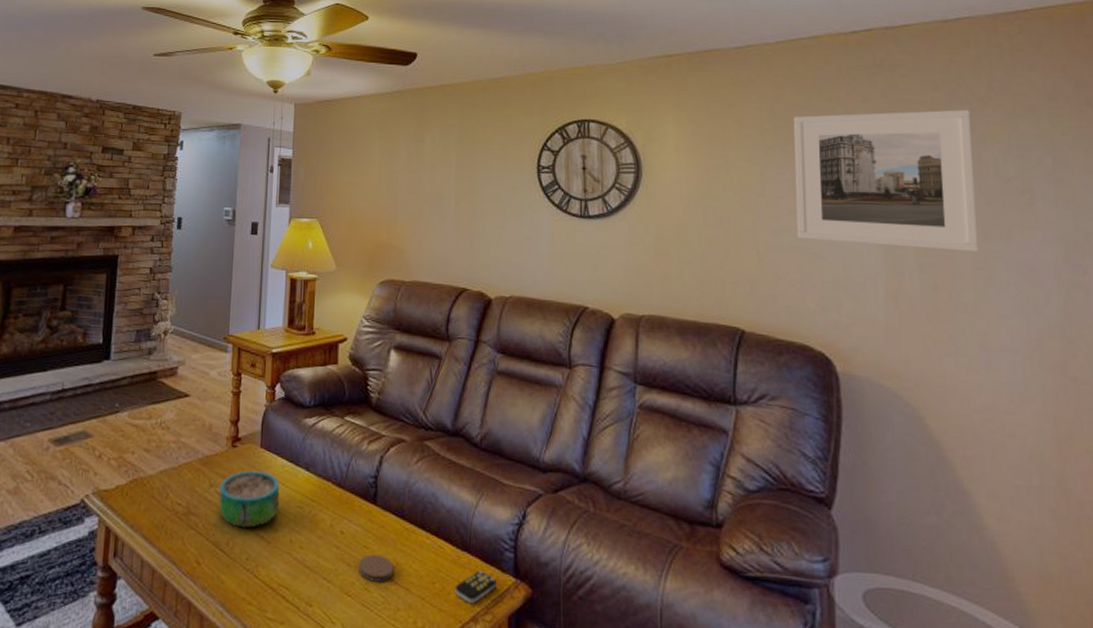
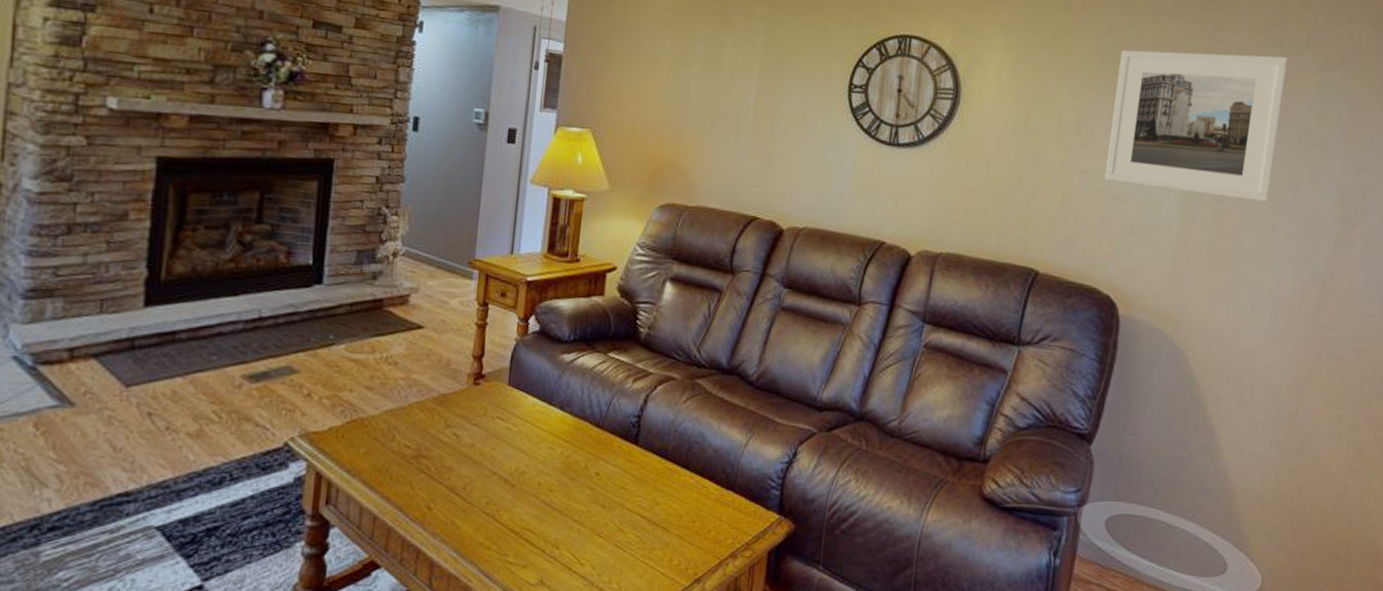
decorative bowl: present [218,470,280,529] -> none [456,410,529,471]
coaster: present [359,554,394,582] -> none [613,495,653,523]
remote control: present [454,570,497,603] -> none [715,508,761,540]

